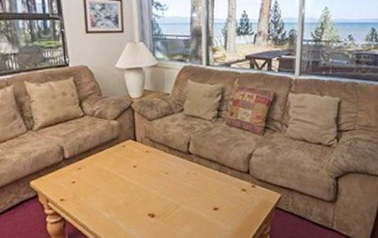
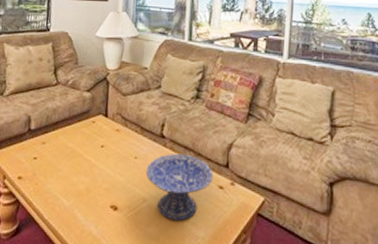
decorative bowl: none [177,166,237,220] -> present [146,153,214,222]

